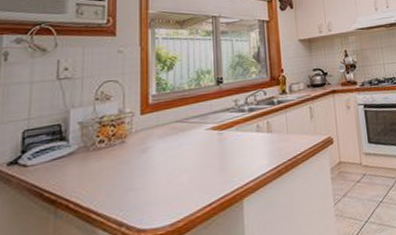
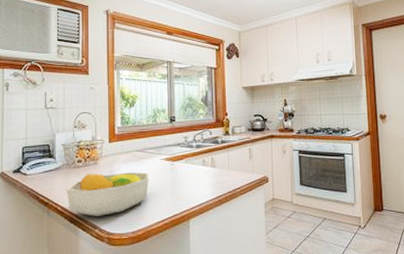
fruit bowl: none [82,147,192,211] -> present [66,172,149,216]

